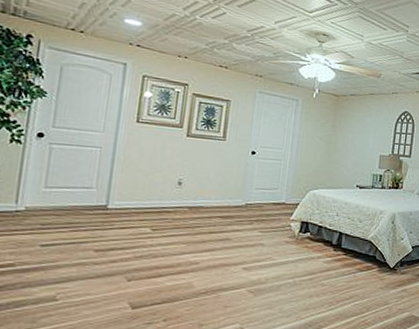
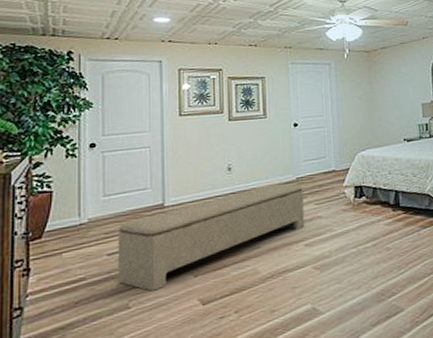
bench: none [47,205,250,288] -> present [117,183,305,291]

